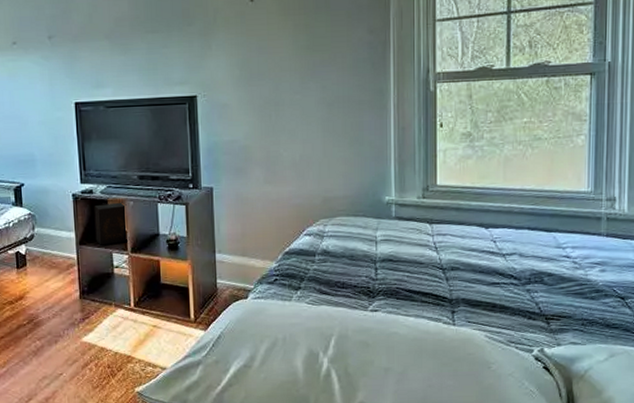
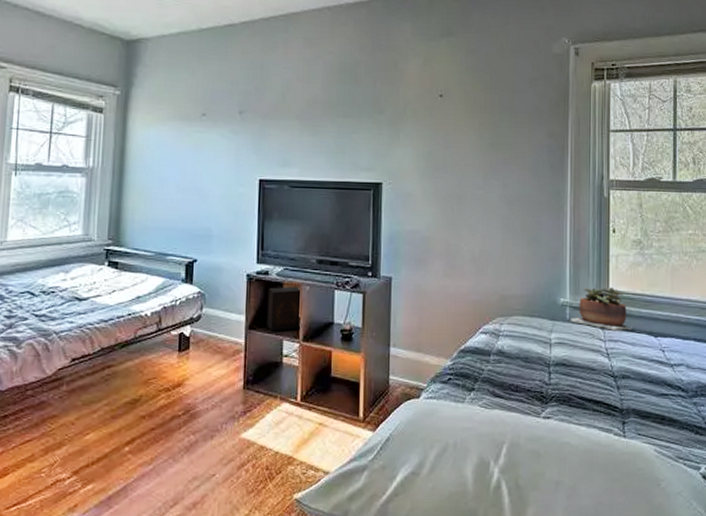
succulent plant: none [396,182,462,225] -> present [570,286,633,331]

